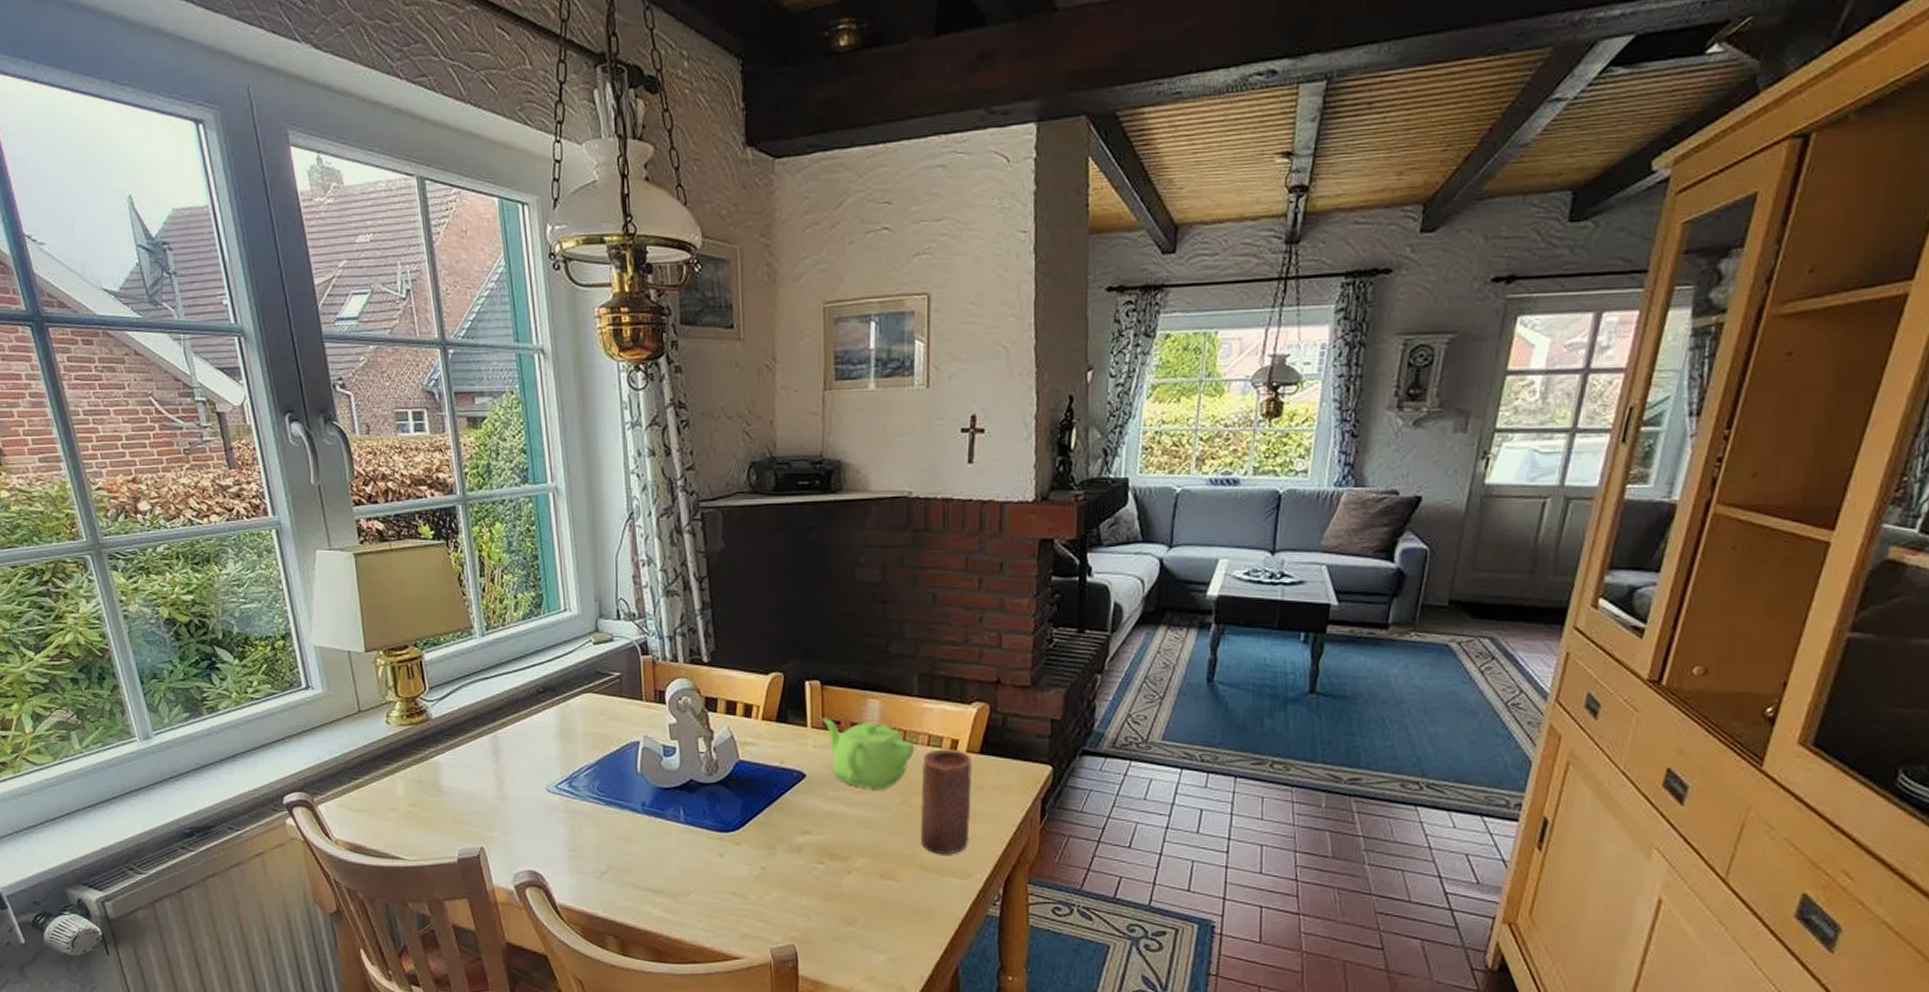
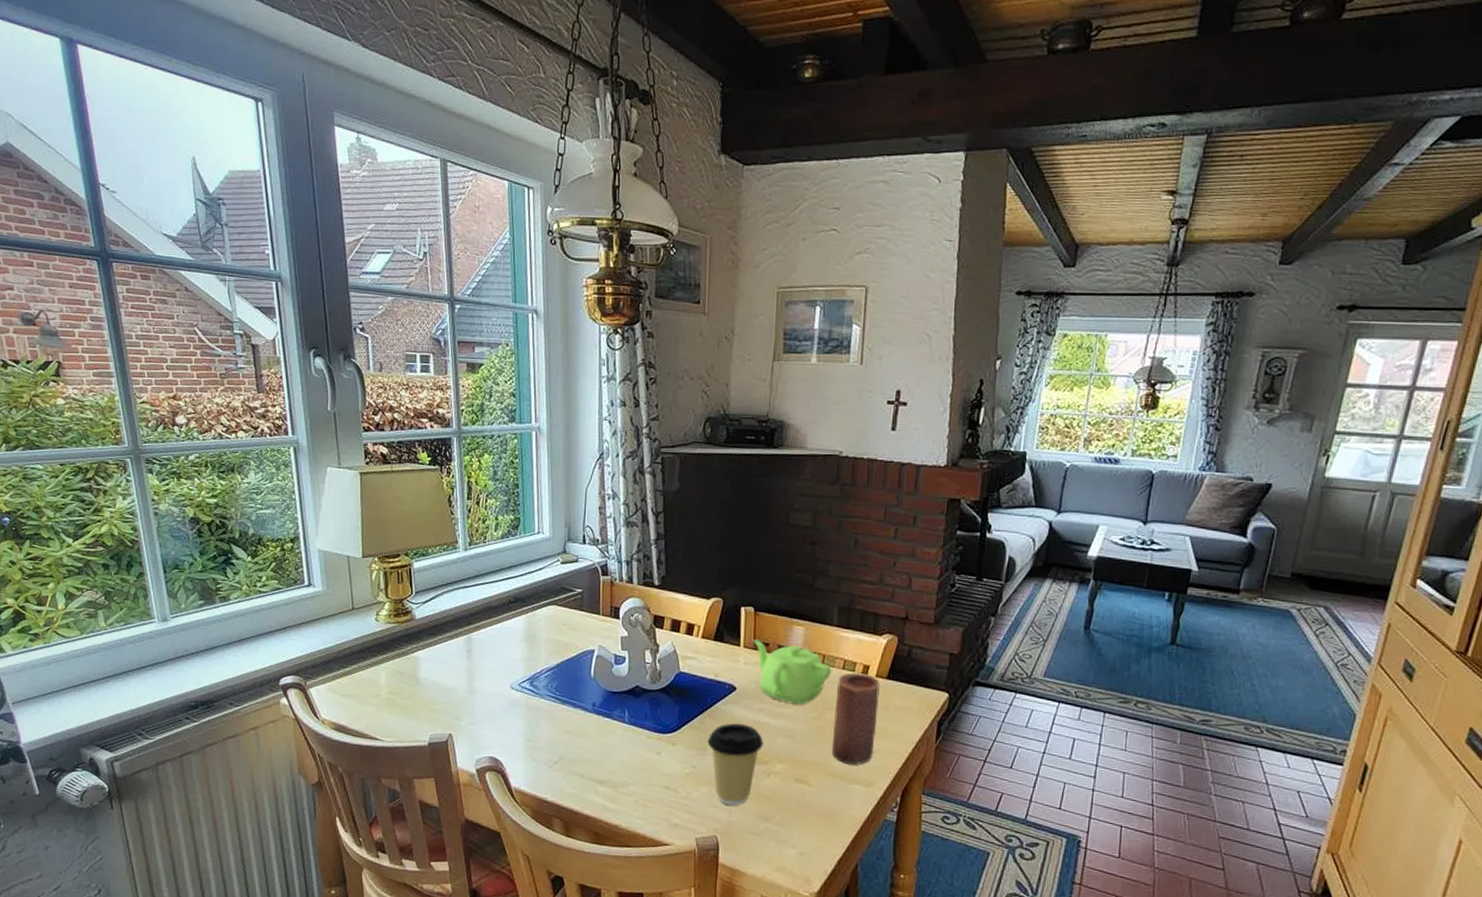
coffee cup: none [776,815,841,910] -> present [707,723,763,806]

